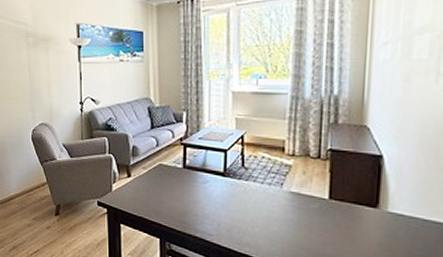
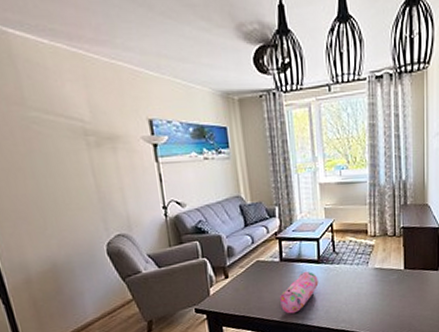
pencil case: none [178,182,223,225] -> present [279,271,319,314]

